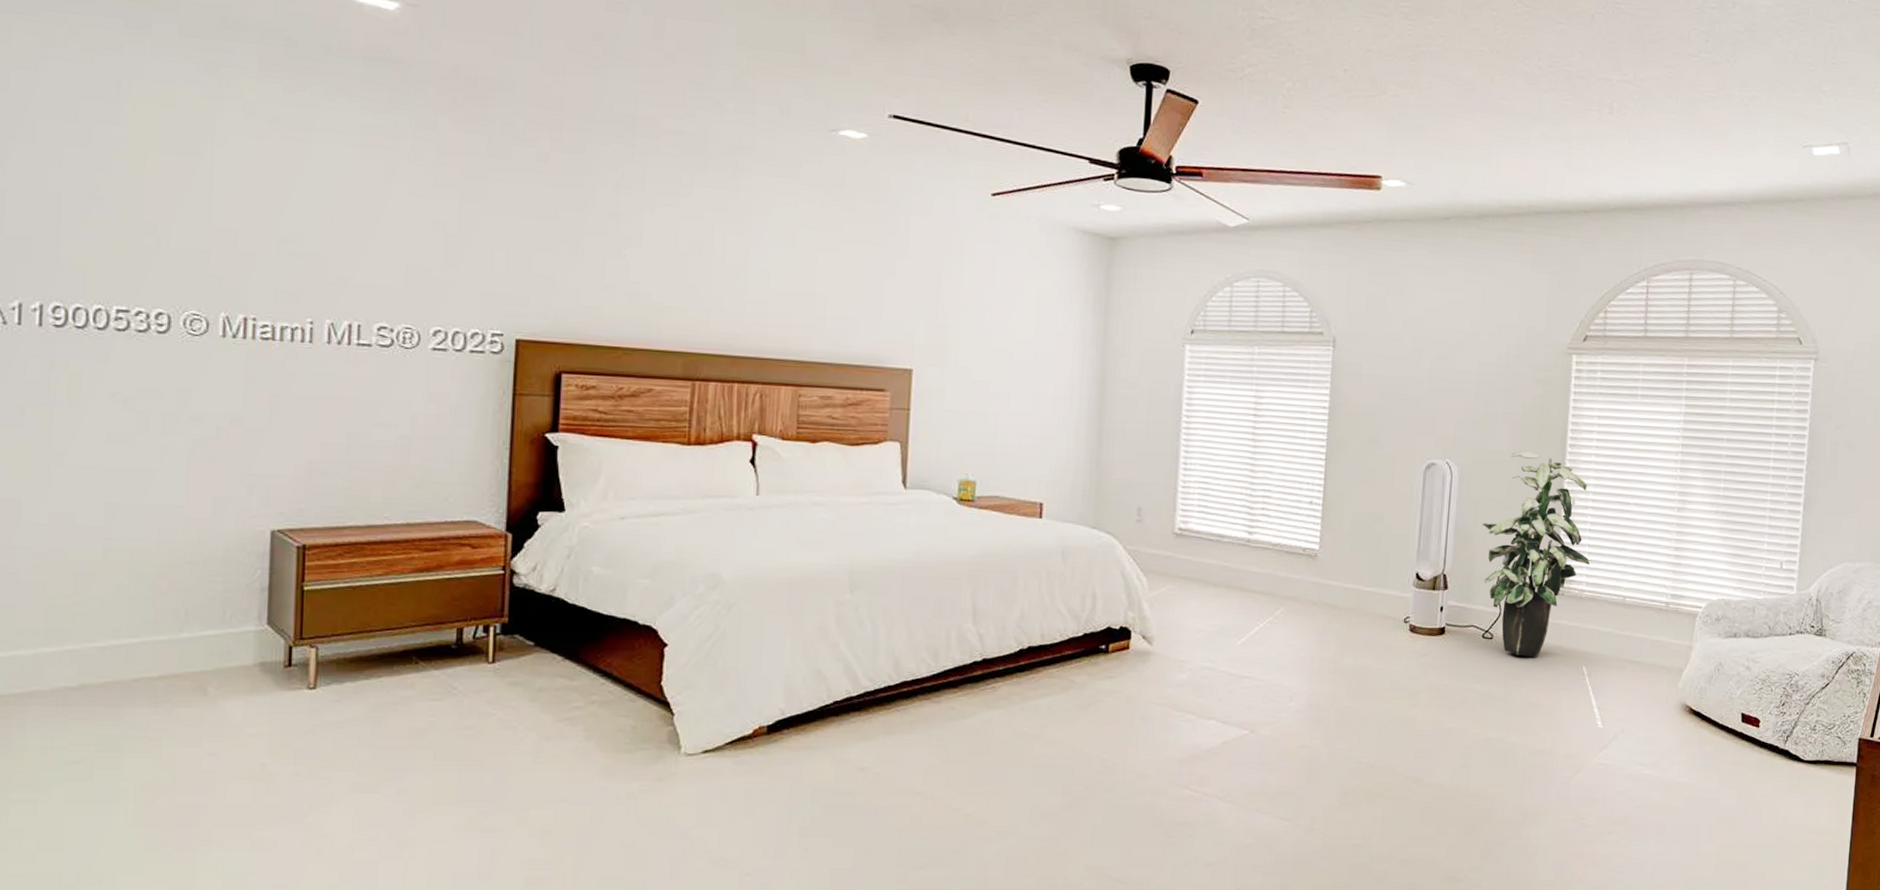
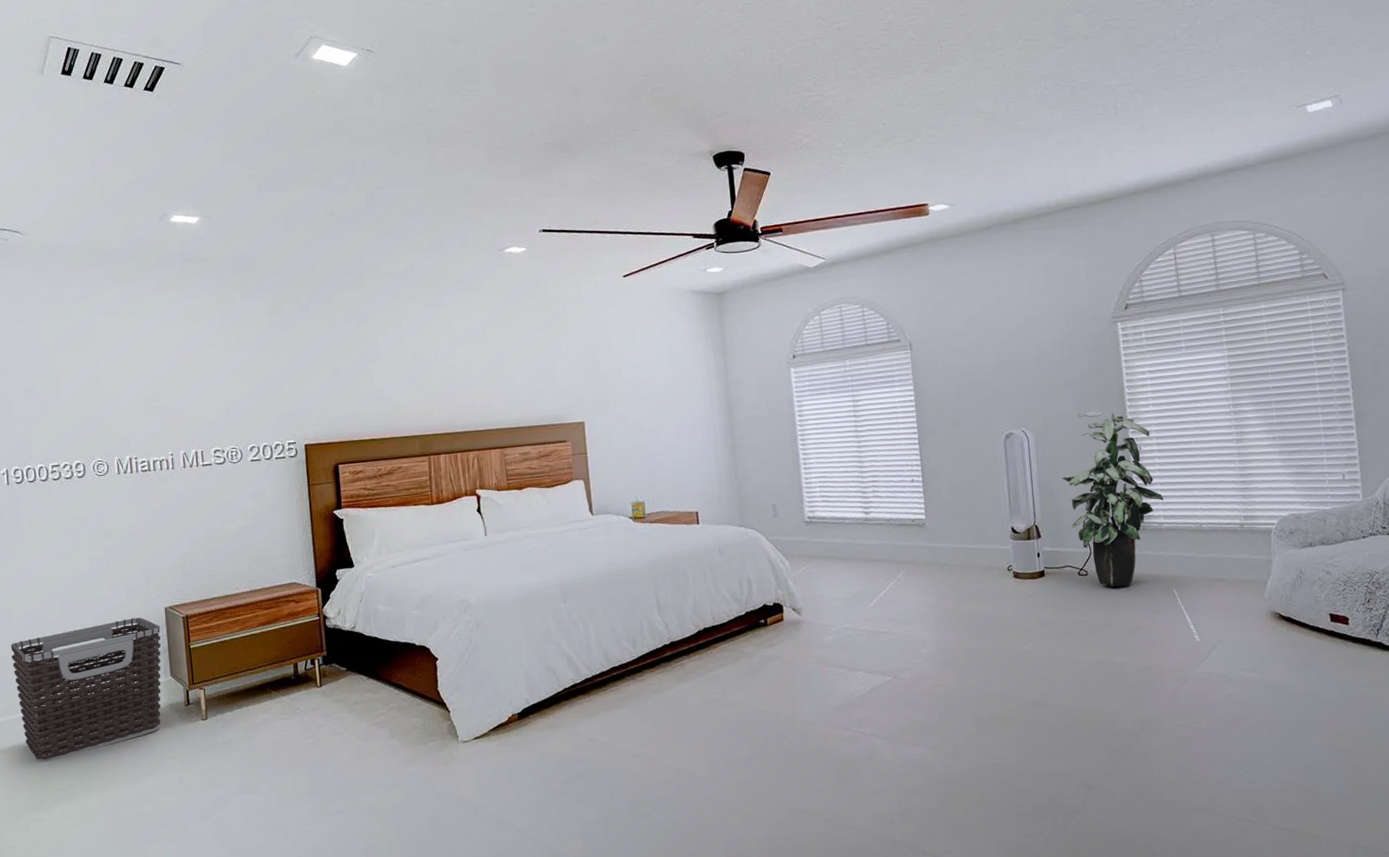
clothes hamper: none [13,538,260,723] -> present [11,617,161,763]

